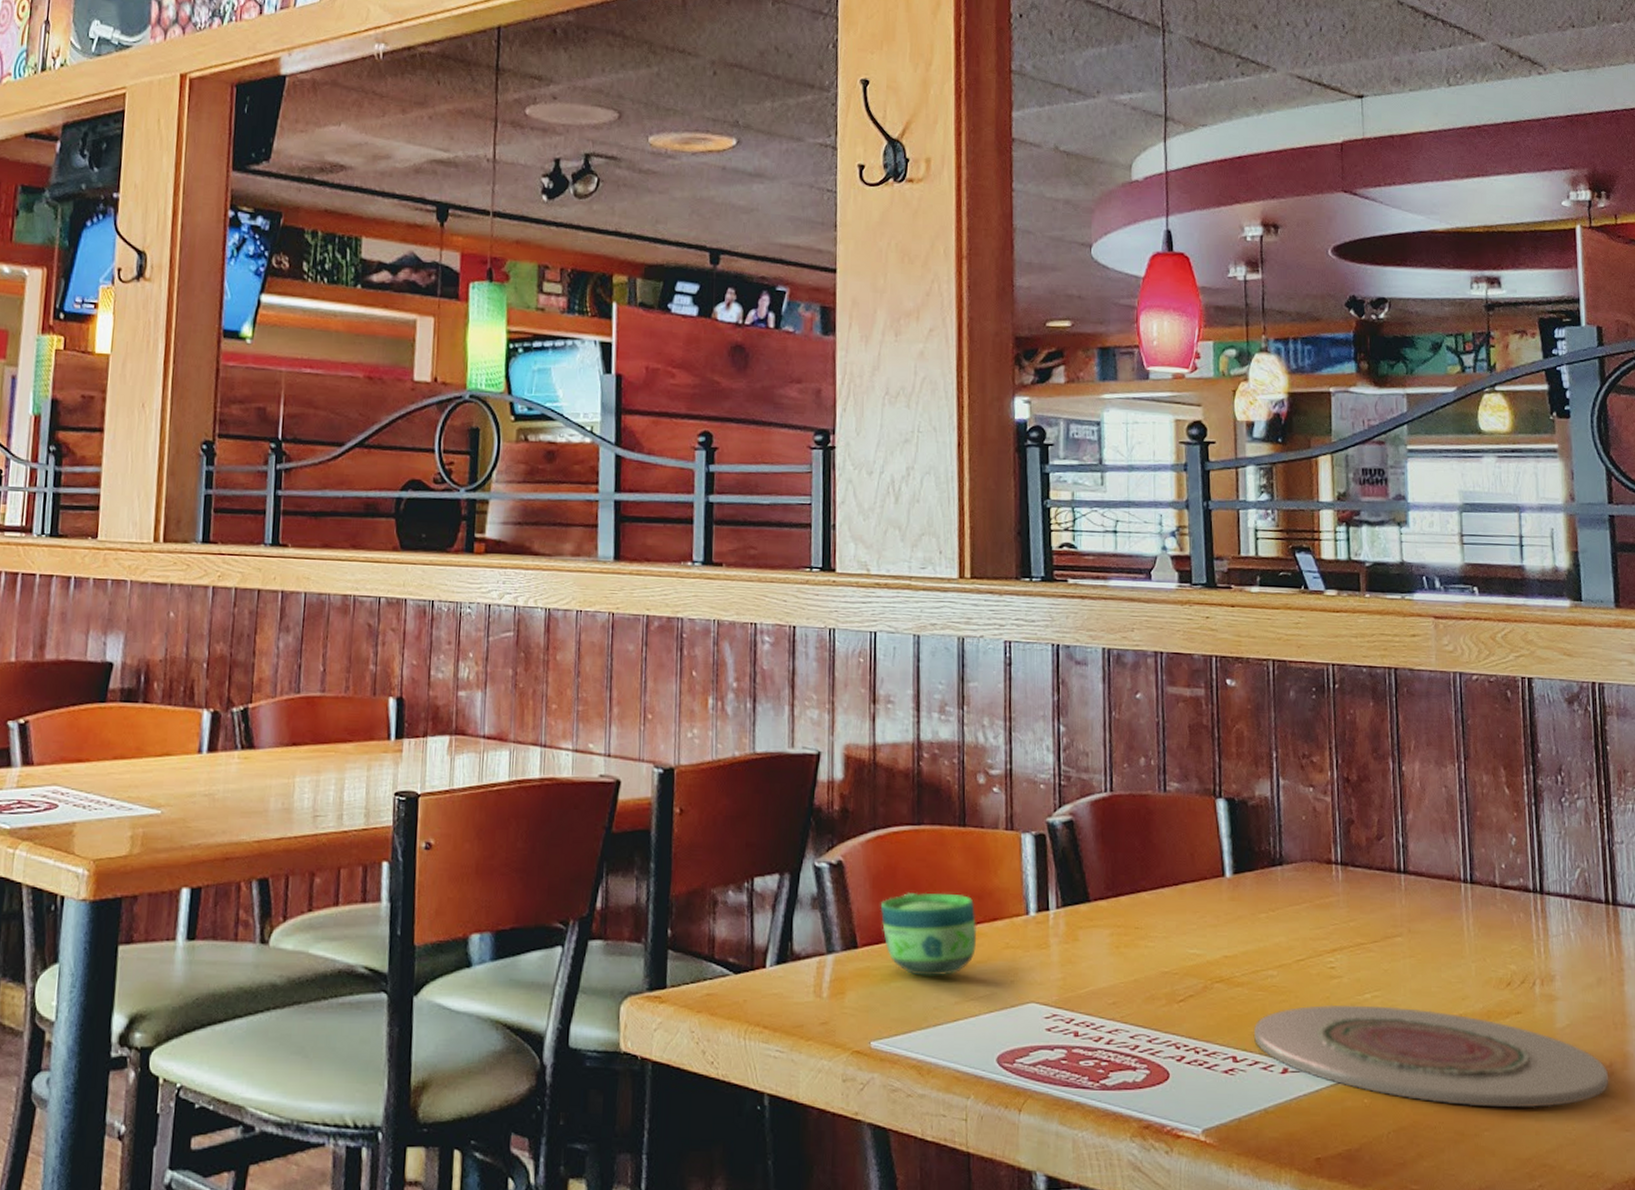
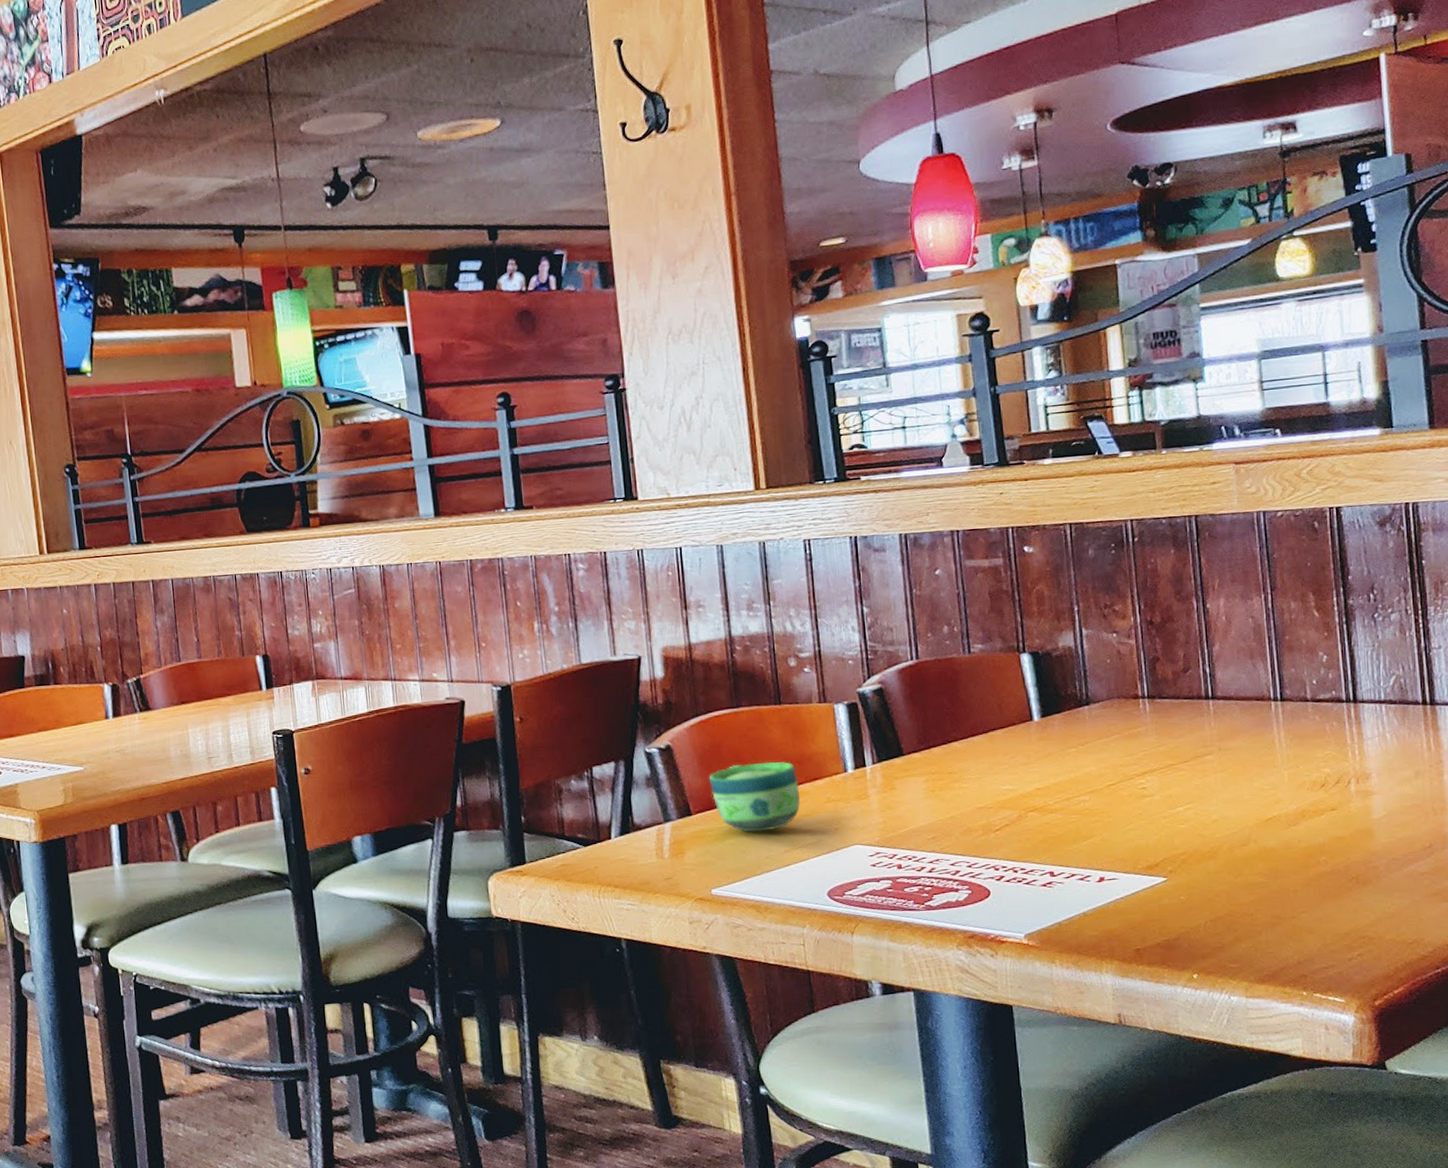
plate: present [1254,1004,1609,1109] -> none [1069,815,1429,894]

